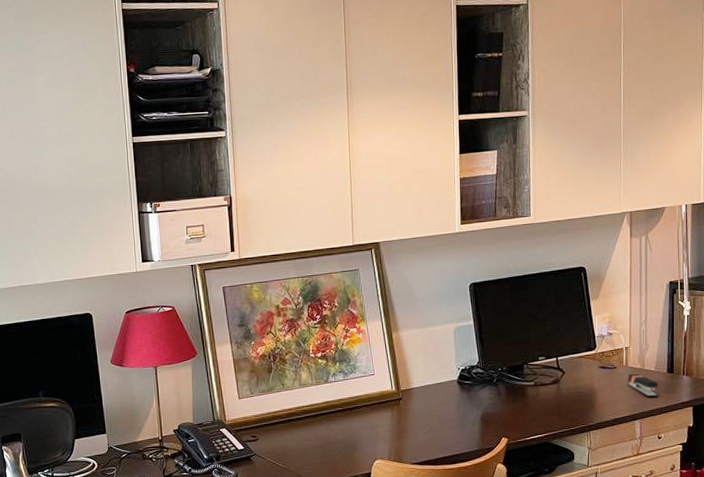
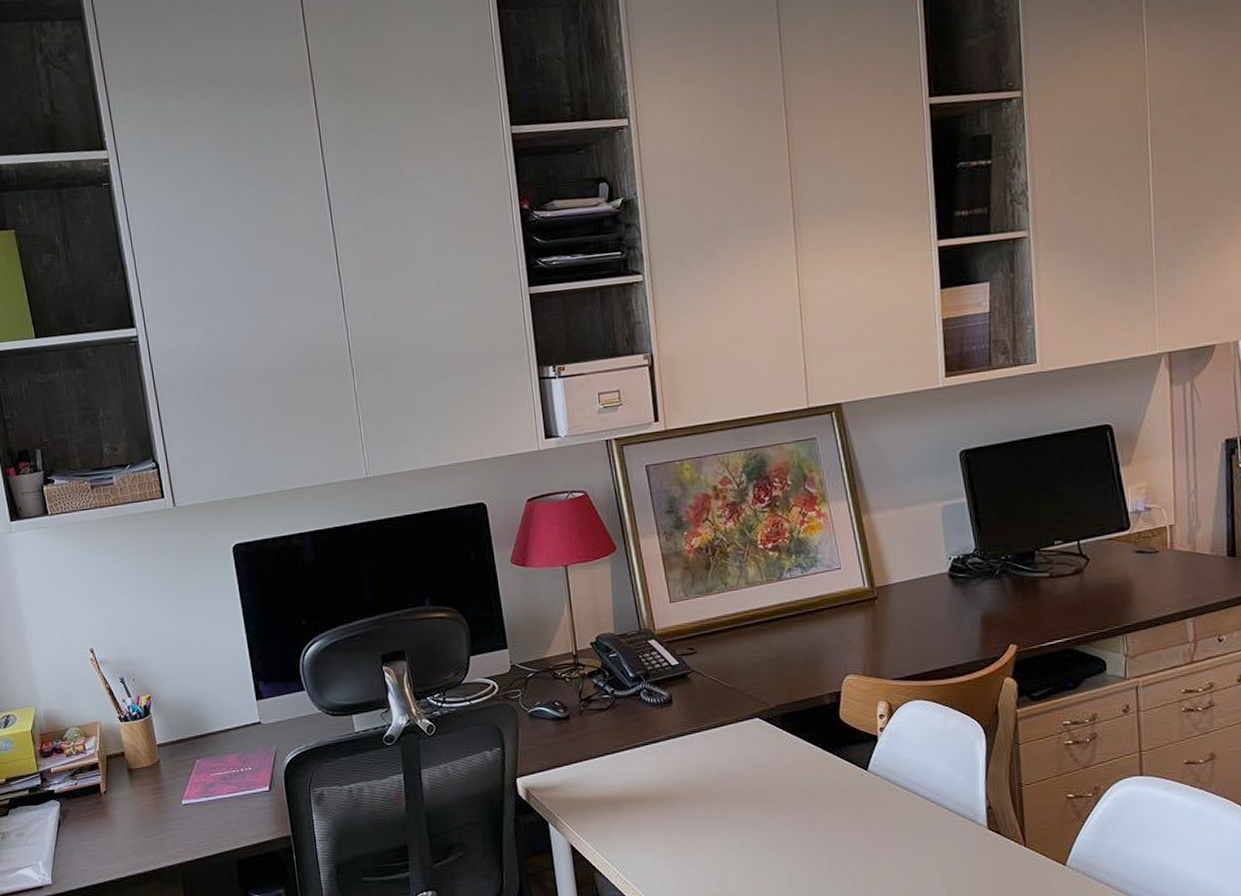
stapler: present [628,374,658,398] -> none [1174,559,1216,589]

